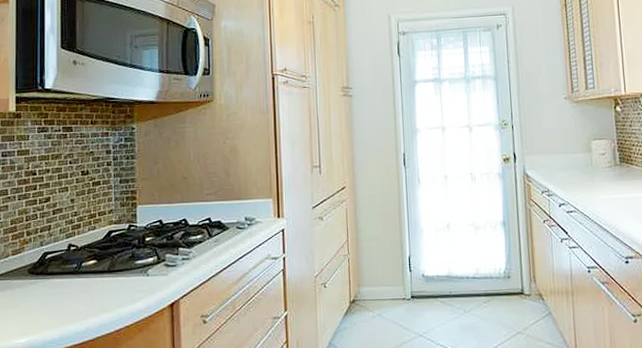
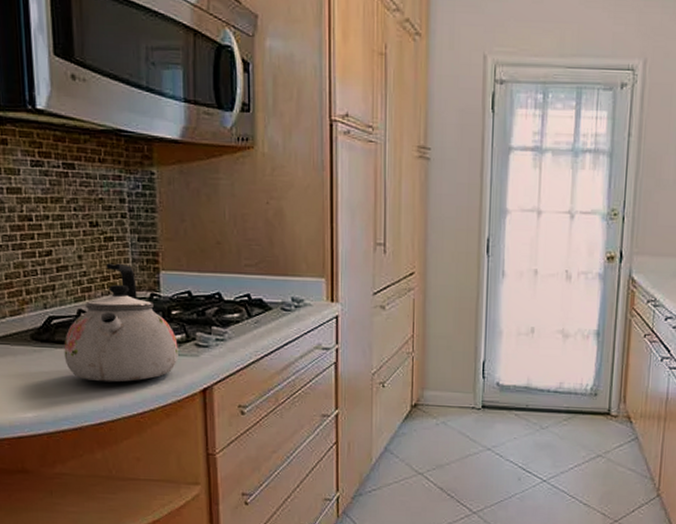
kettle: none [55,202,151,305] -> present [64,263,178,383]

